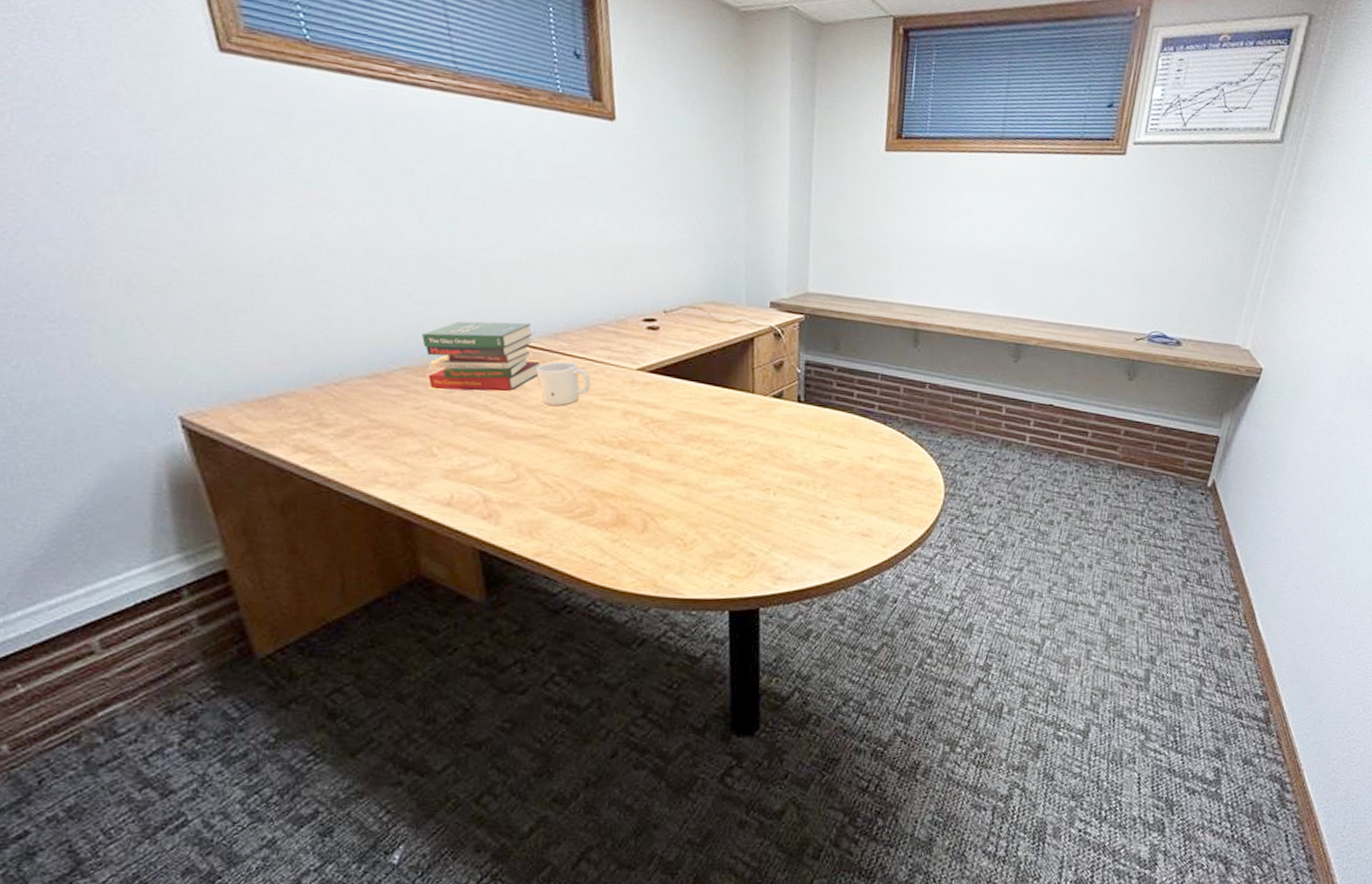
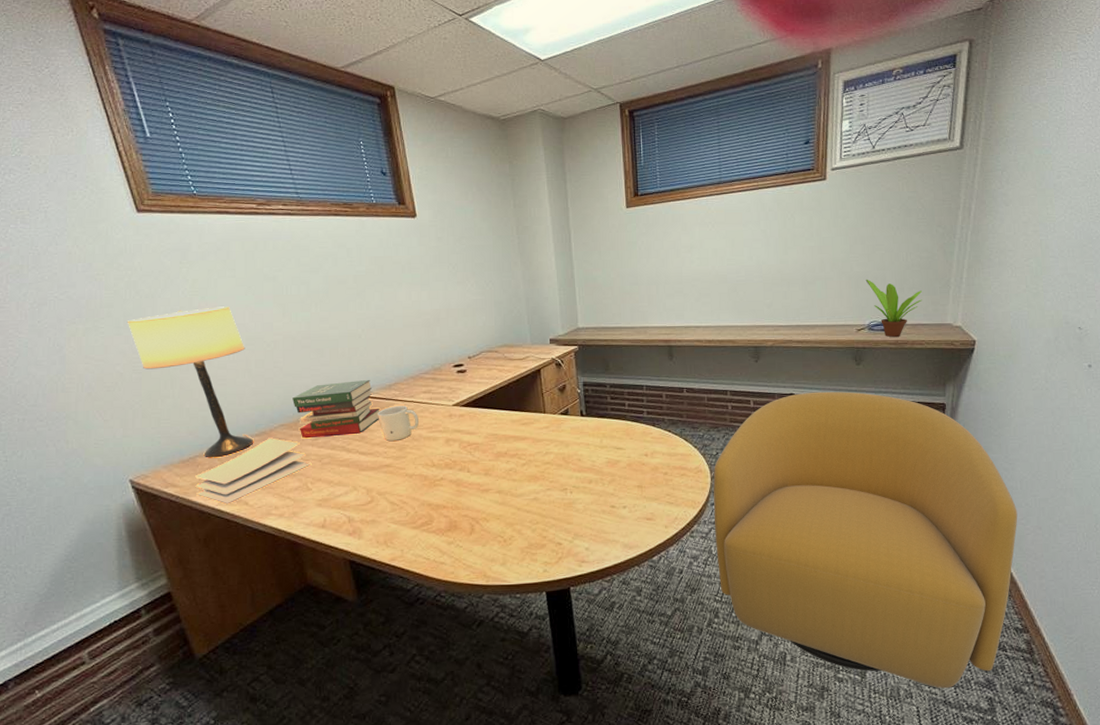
table lamp: none [192,196,364,401] -> present [127,306,254,458]
papers: none [275,382,439,462] -> present [196,438,311,503]
chair: none [938,405,1277,756] -> present [713,391,1018,689]
potted plant: none [1153,280,1213,353] -> present [865,279,922,337]

